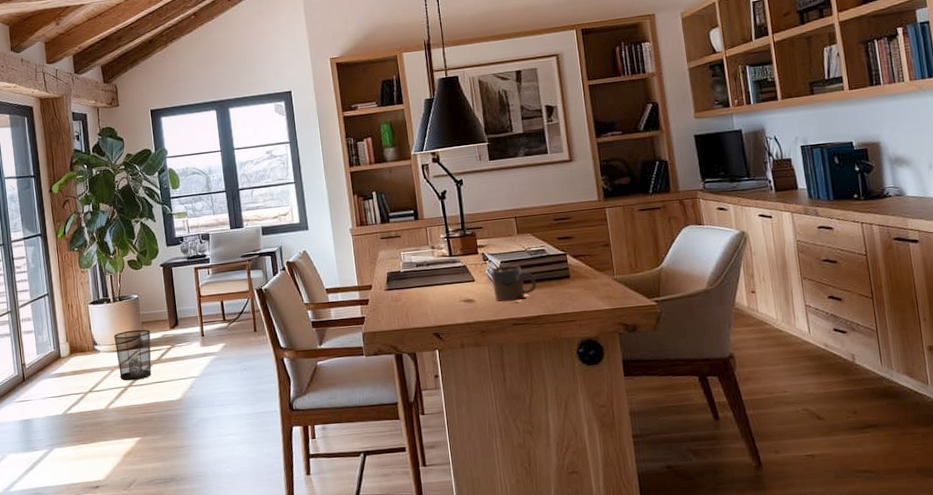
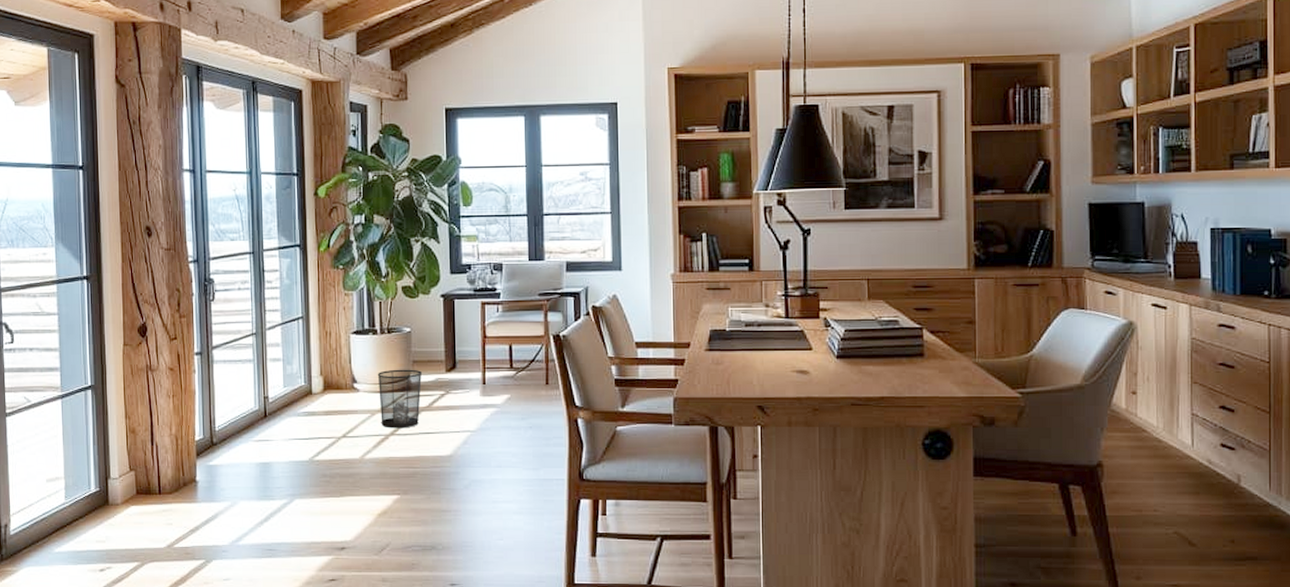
mug: present [491,265,537,303] -> none [832,336,883,379]

